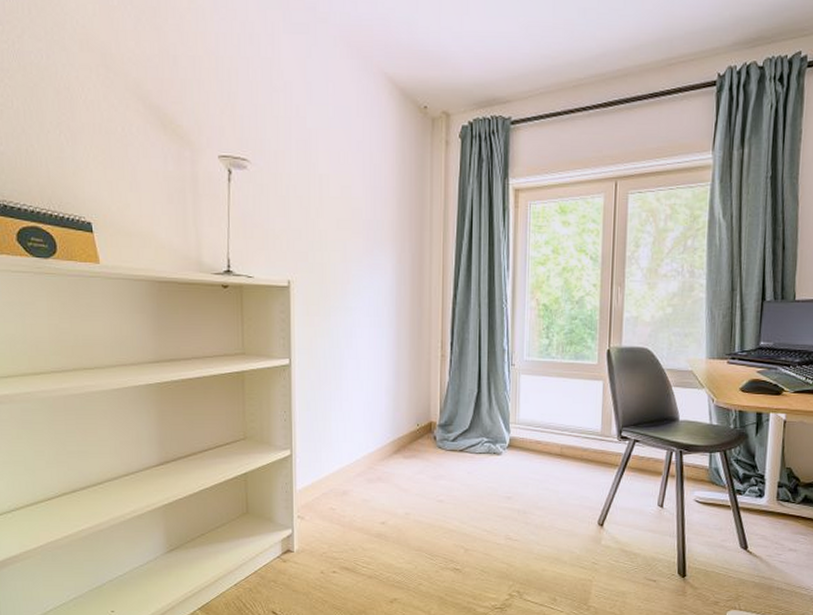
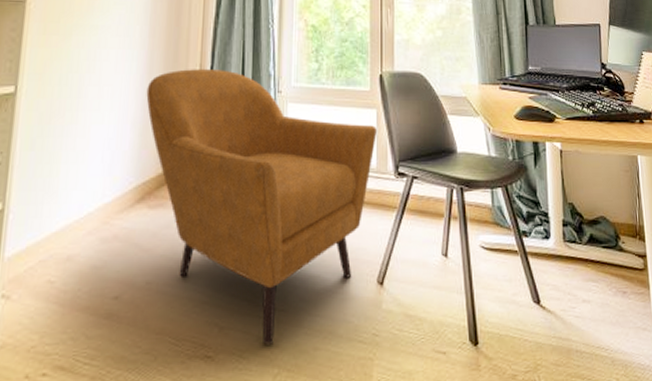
armchair: none [396,345,602,564] -> present [146,69,376,345]

